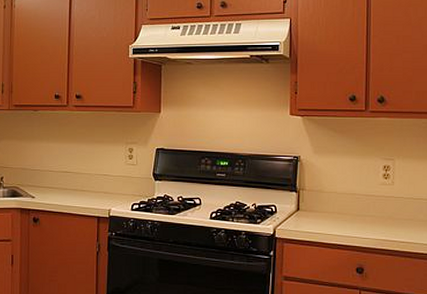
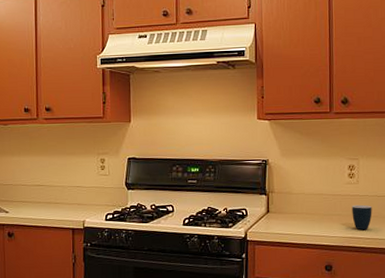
mug: none [386,206,408,233] -> present [352,204,372,230]

